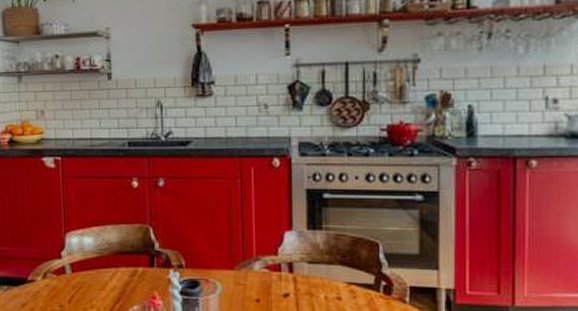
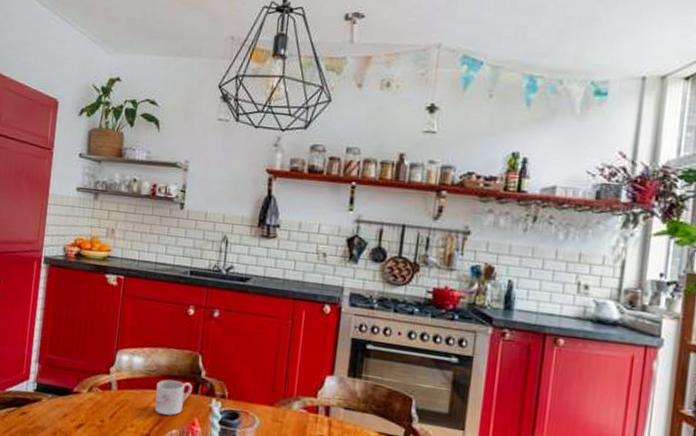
mug: none [111,256,147,292] -> present [154,379,192,416]

